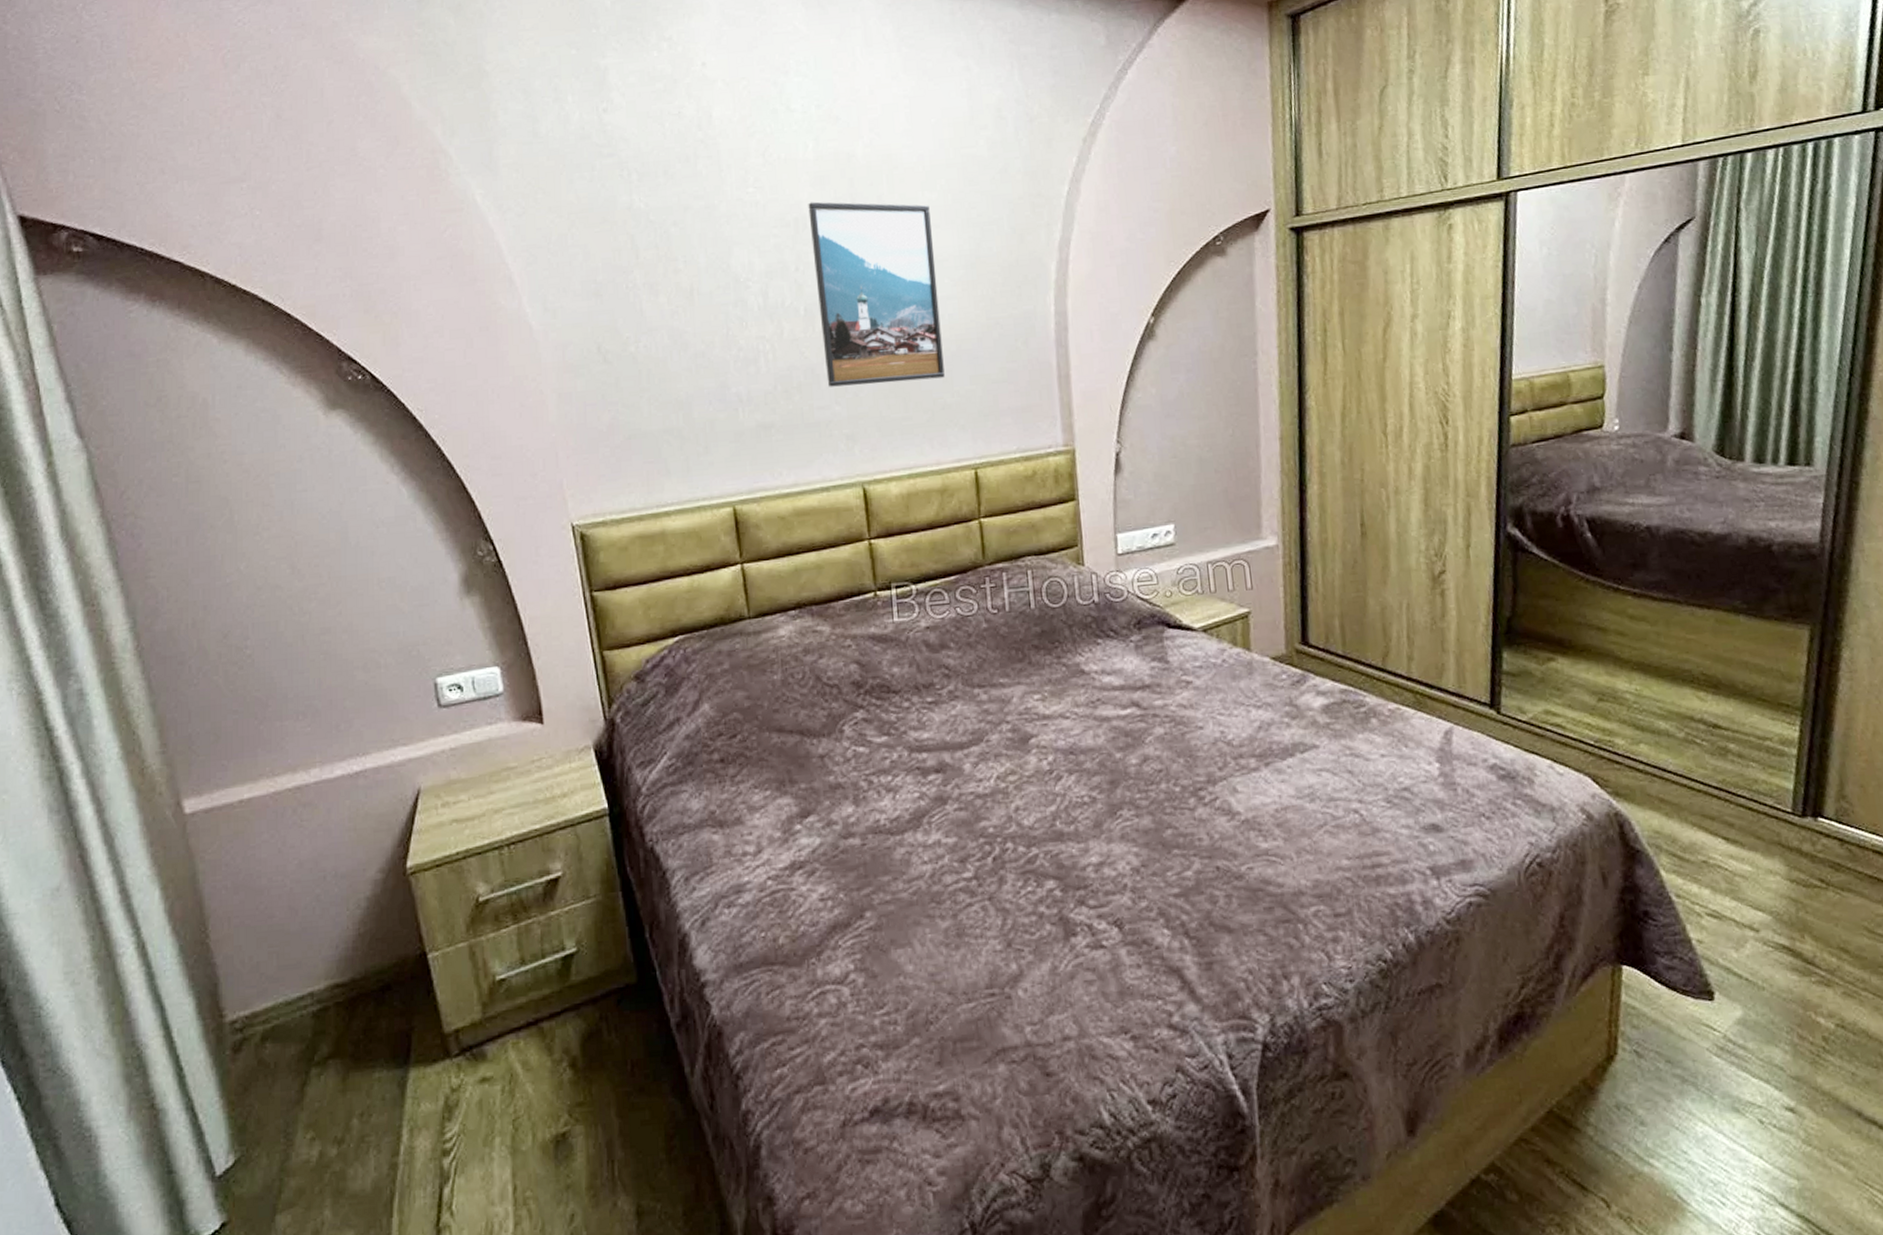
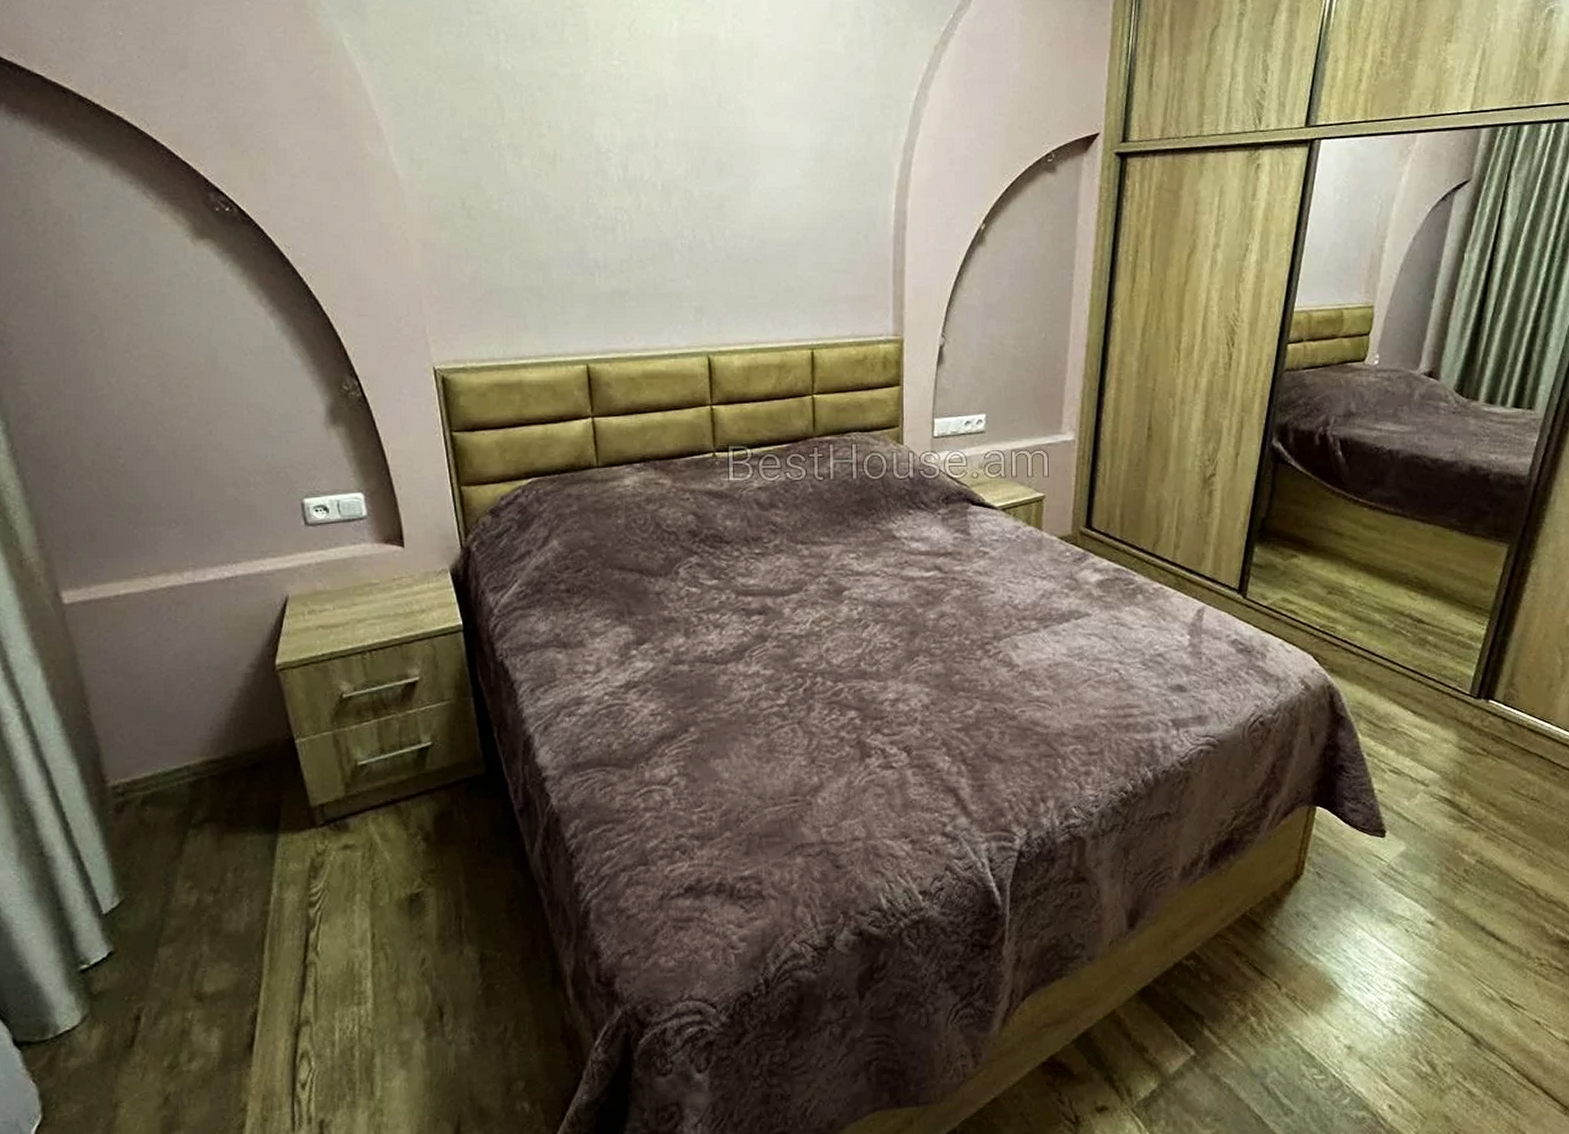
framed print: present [808,202,945,387] -> none [670,81,790,263]

